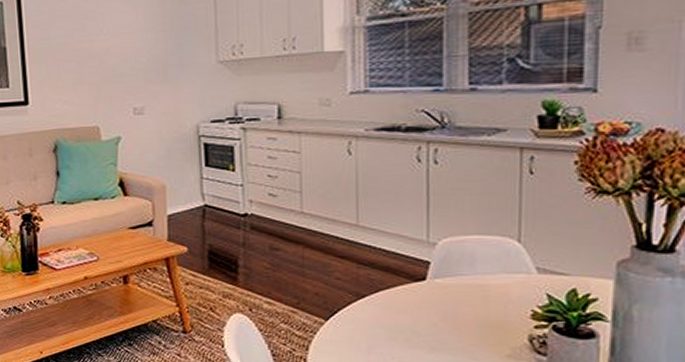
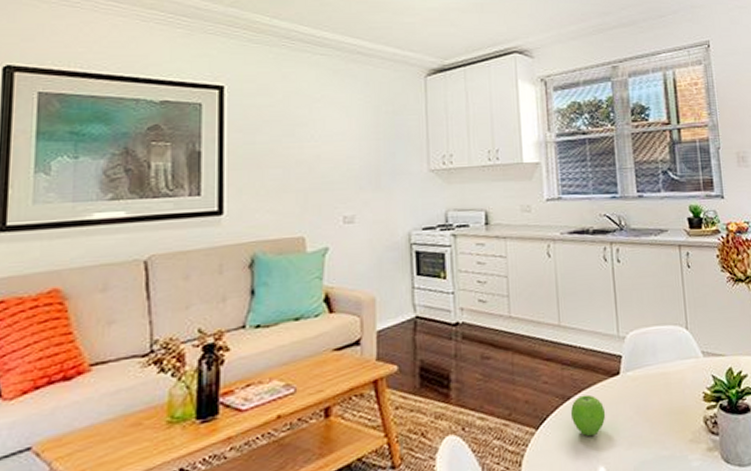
fruit: none [364,295,406,334] -> present [570,394,606,436]

